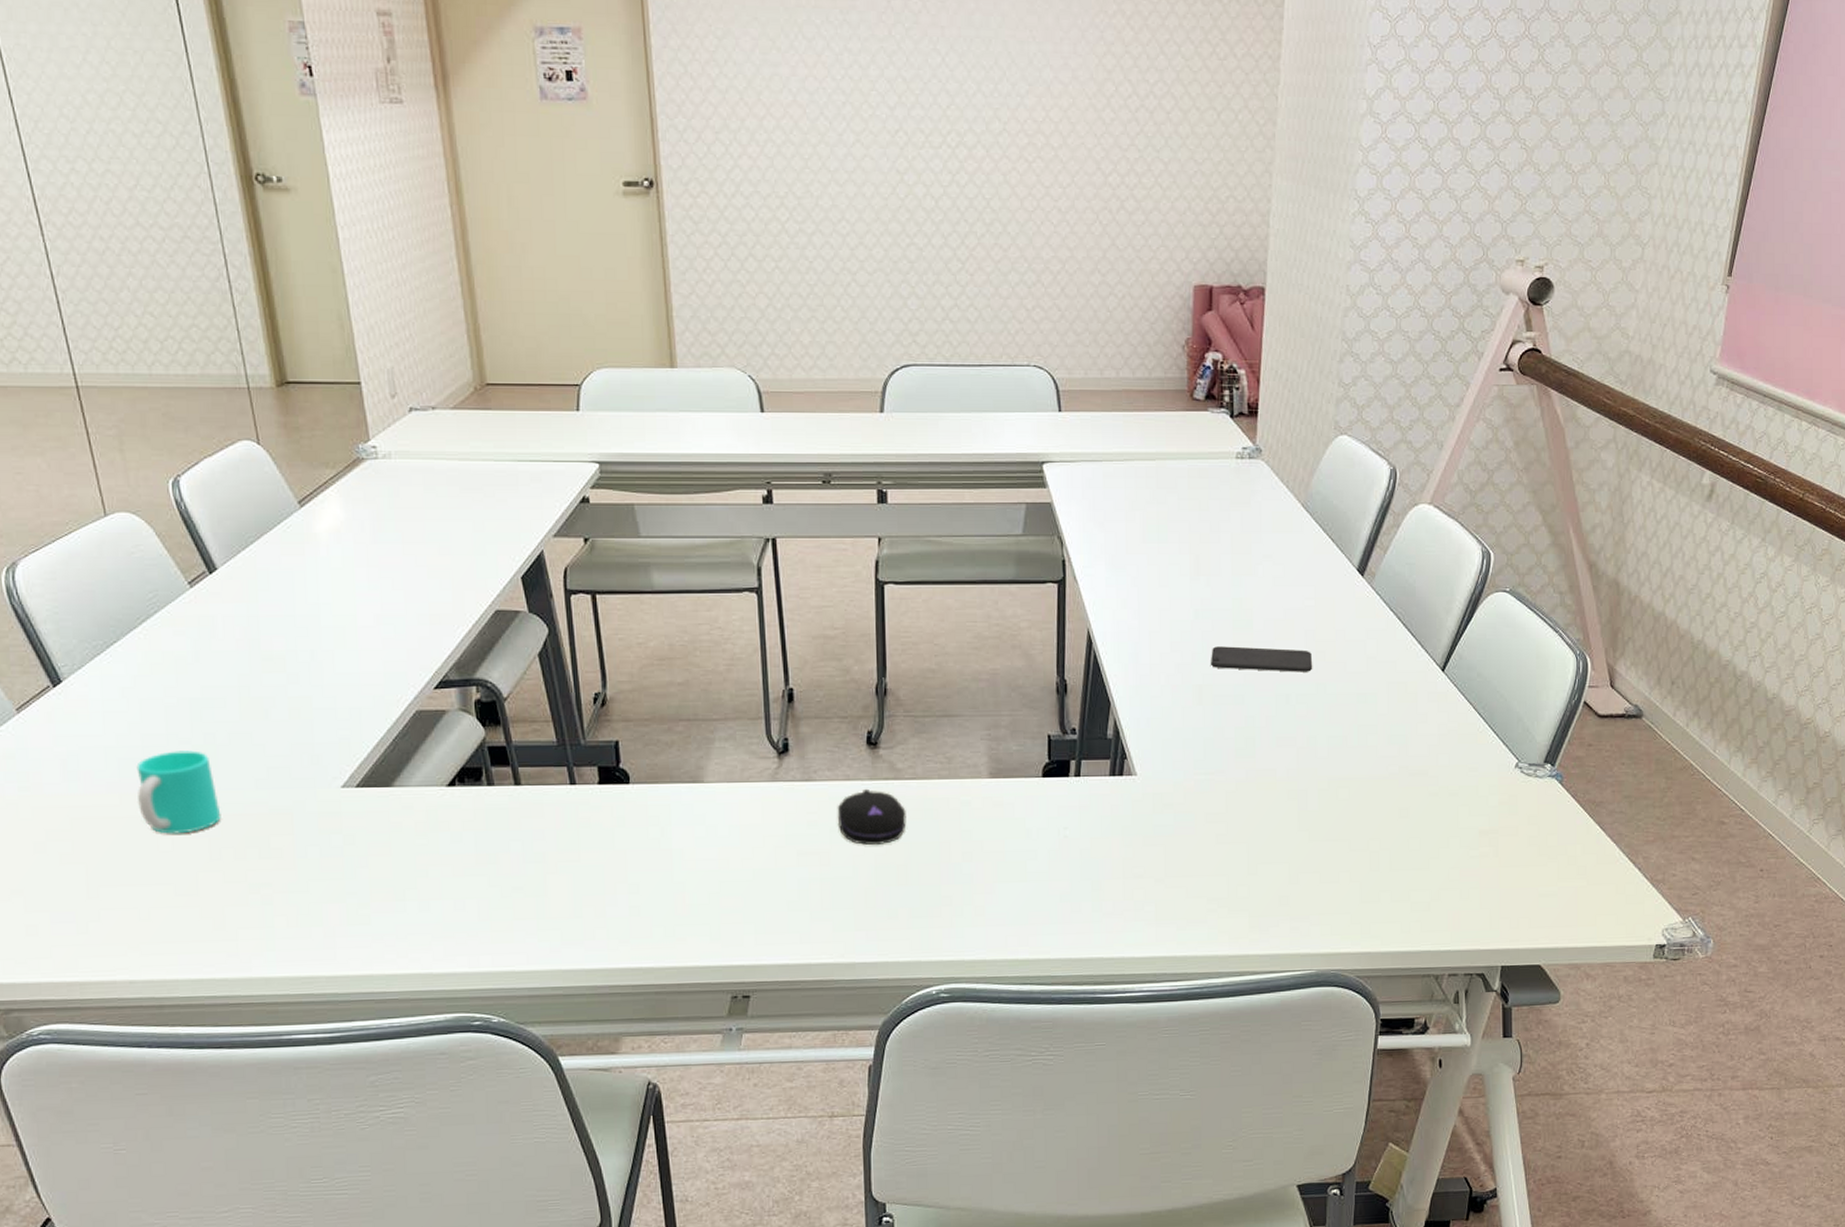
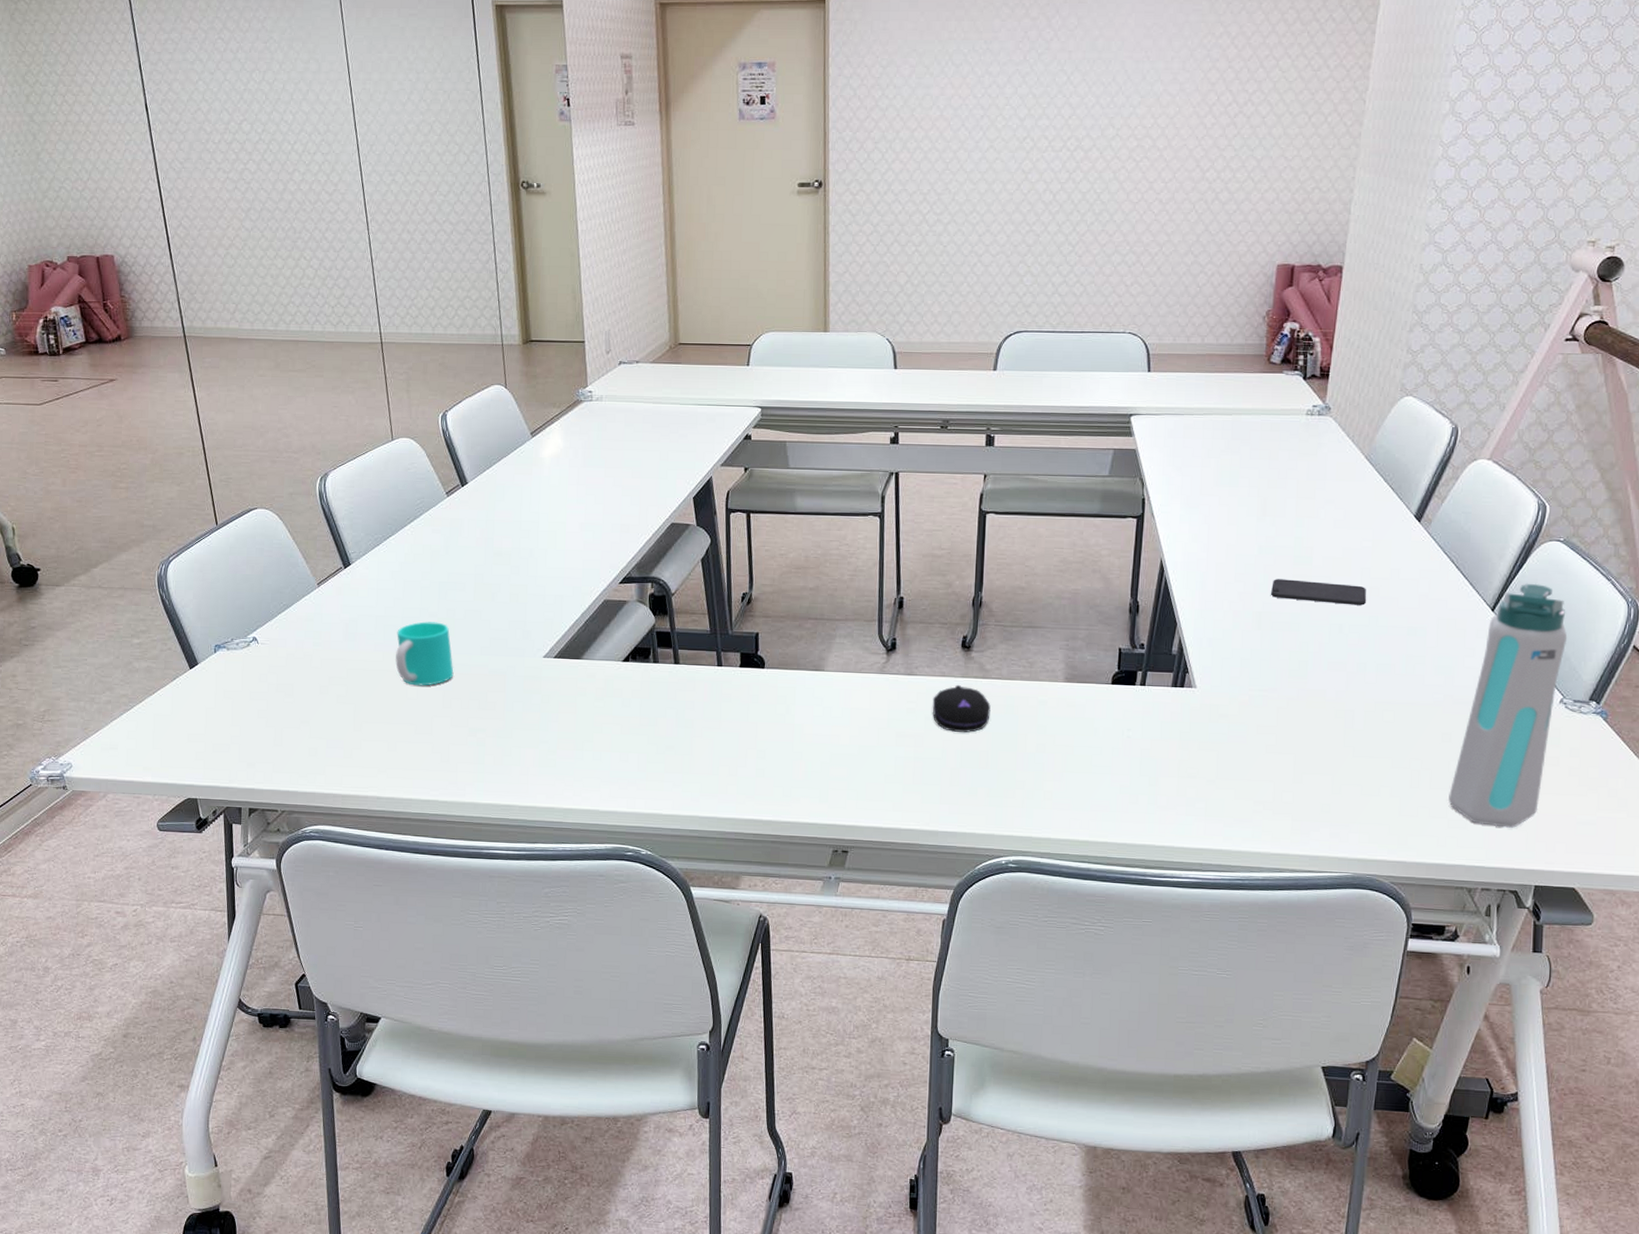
water bottle: none [1410,638,1519,907] -> present [1448,583,1568,828]

